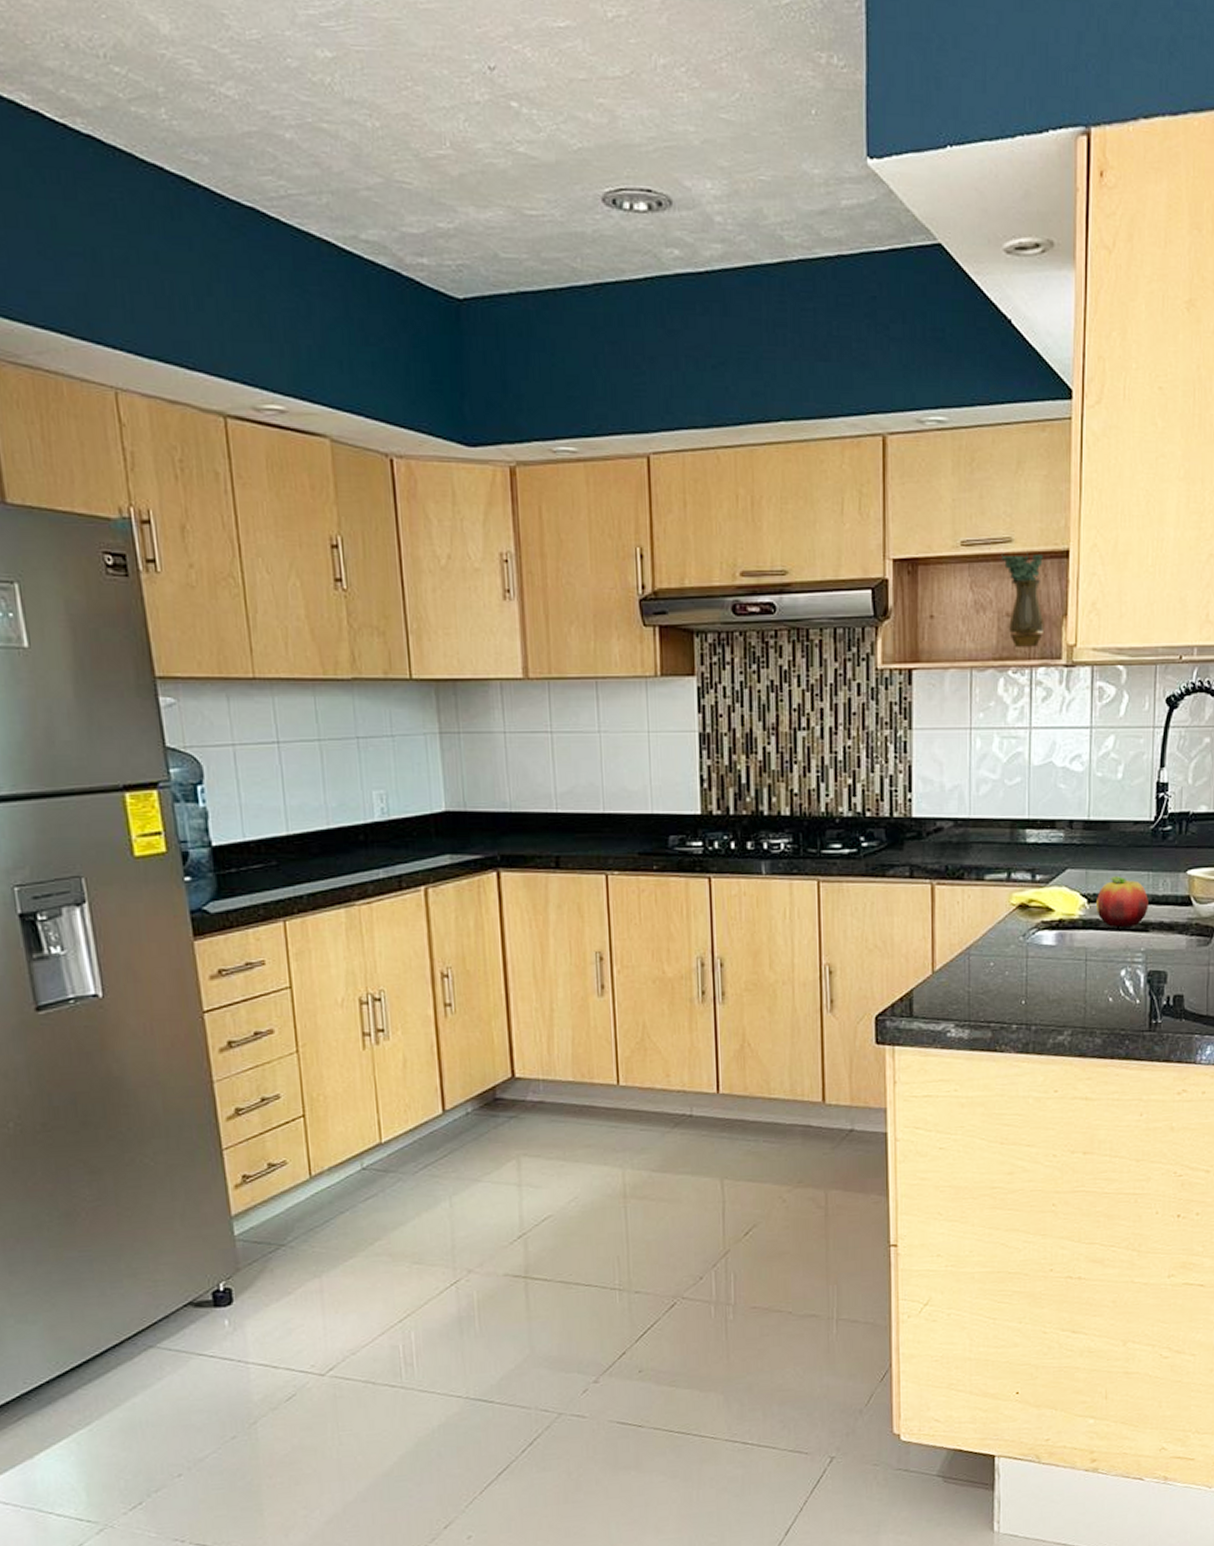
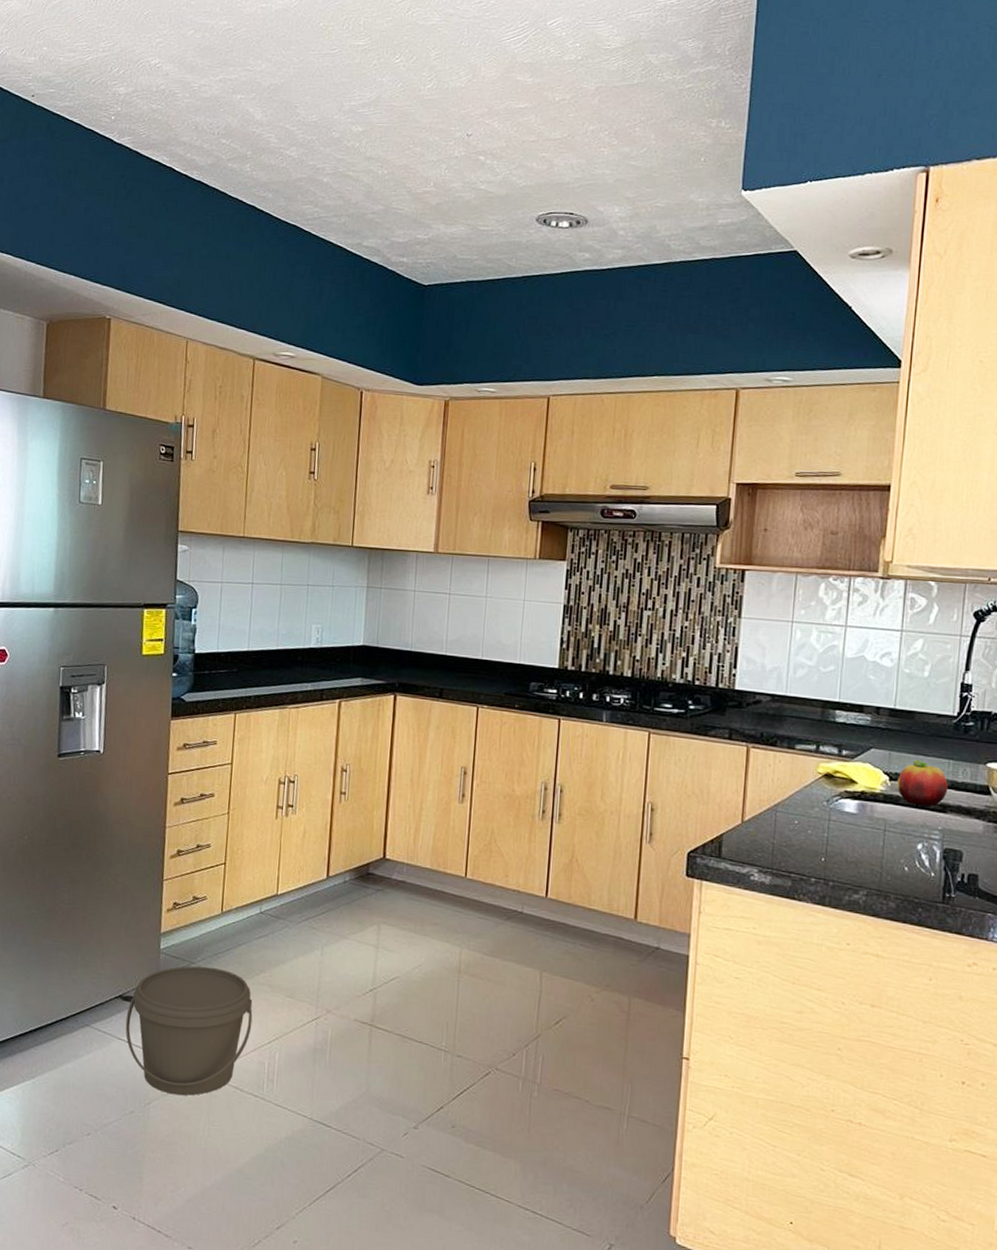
bucket: none [203,1245,375,1406] -> present [125,966,253,1096]
vase: present [1001,553,1045,647] -> none [830,484,868,561]

